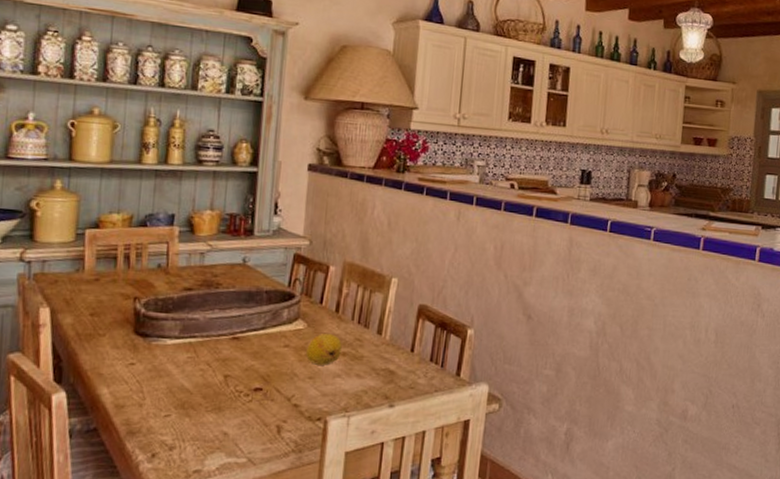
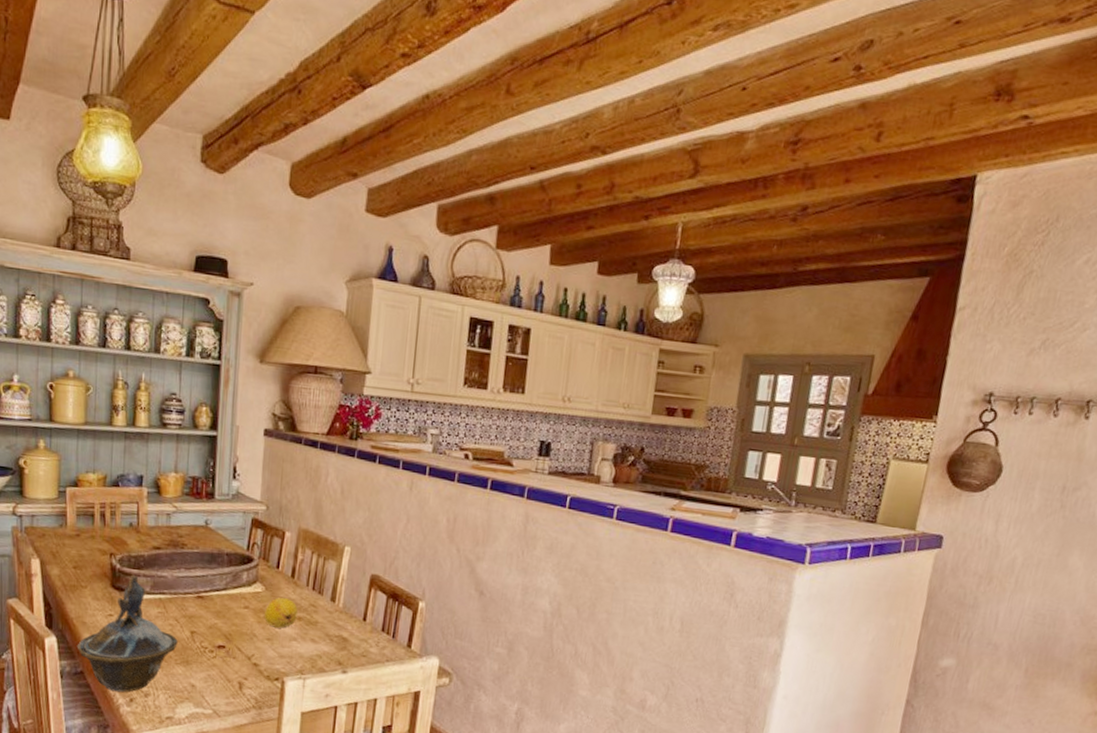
ceramic bowl: none [90,319,209,448] -> present [76,574,178,693]

